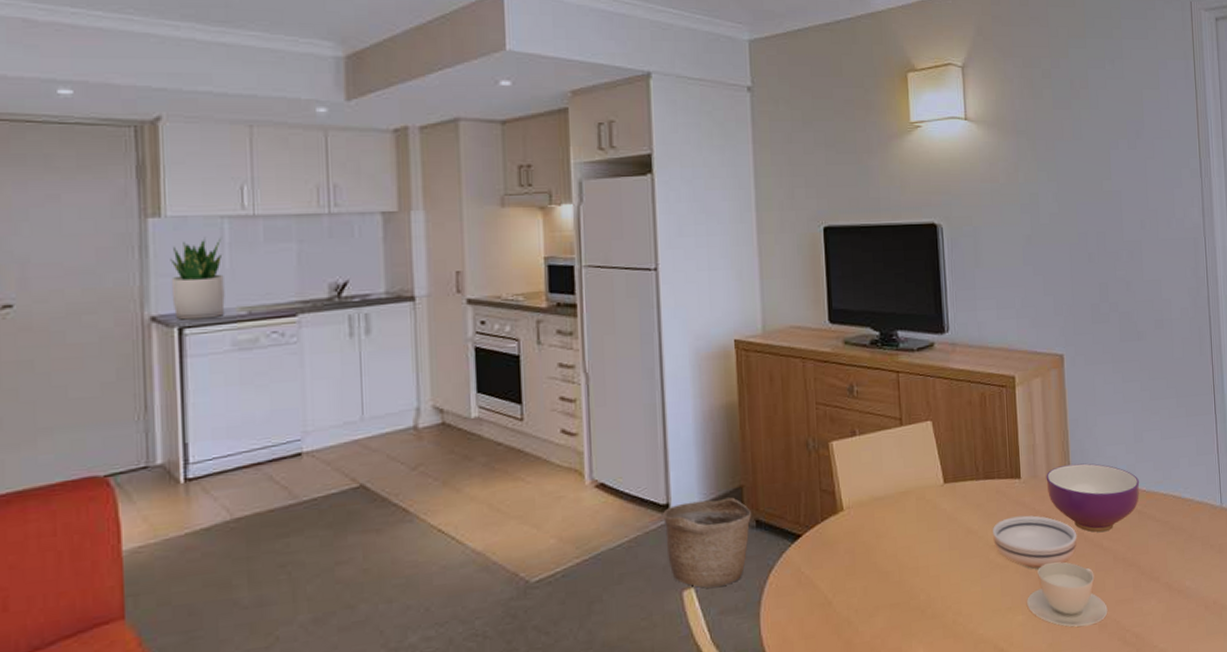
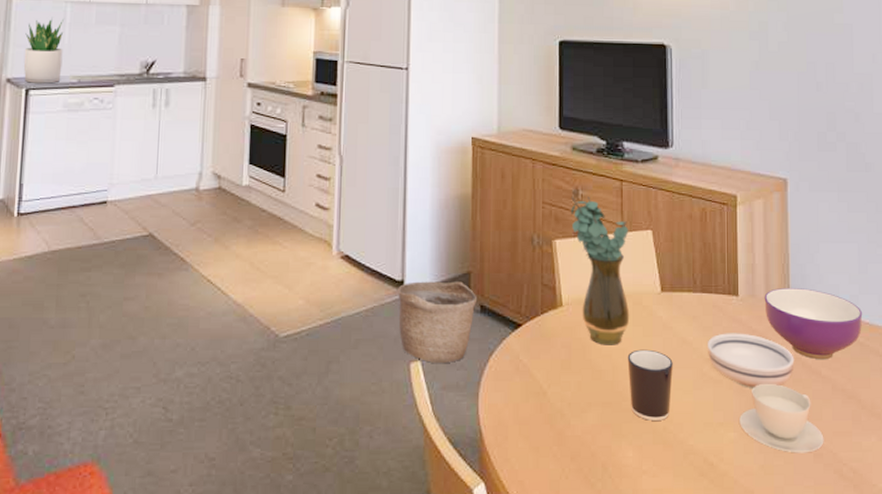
vase: none [846,392,914,546] -> present [571,196,630,345]
mug: none [913,543,960,616] -> present [627,349,673,422]

